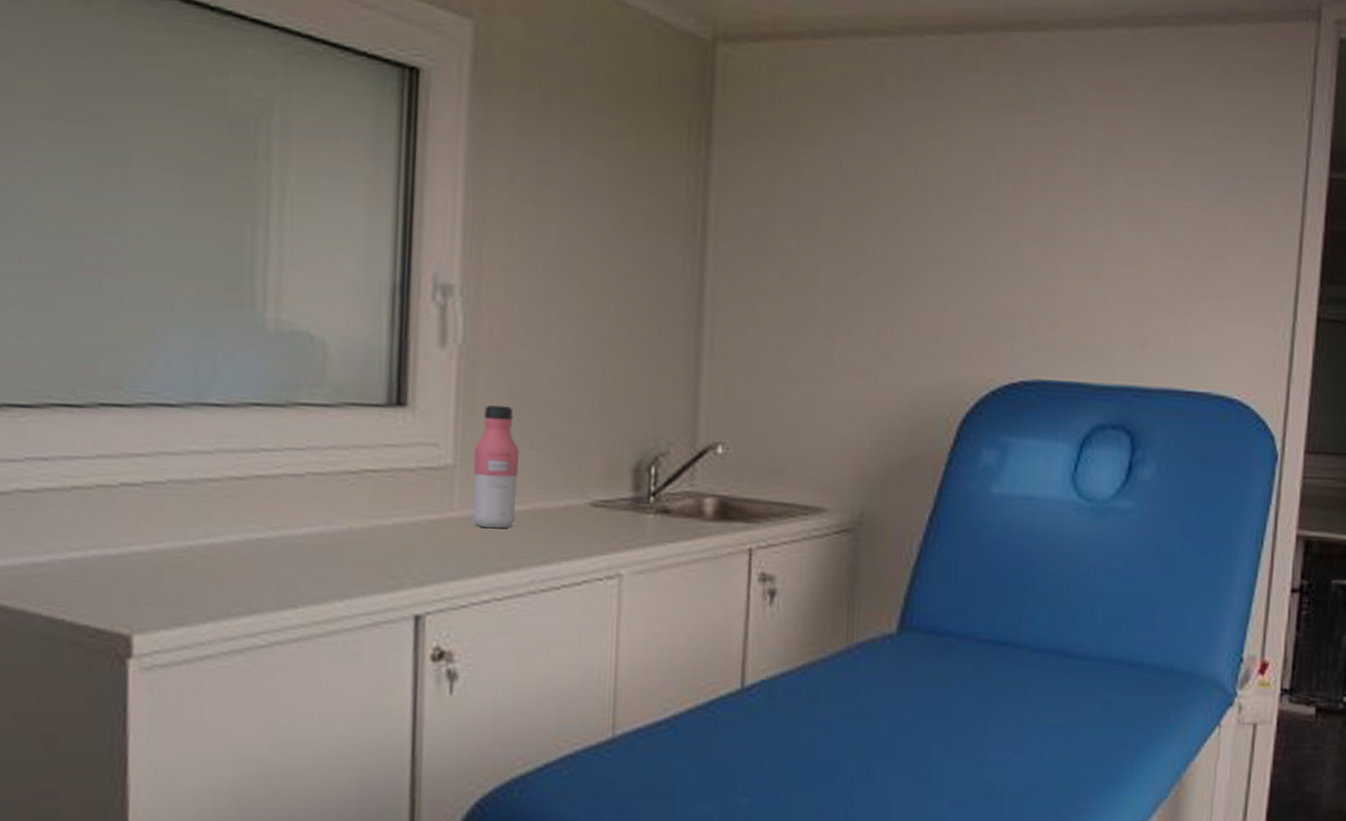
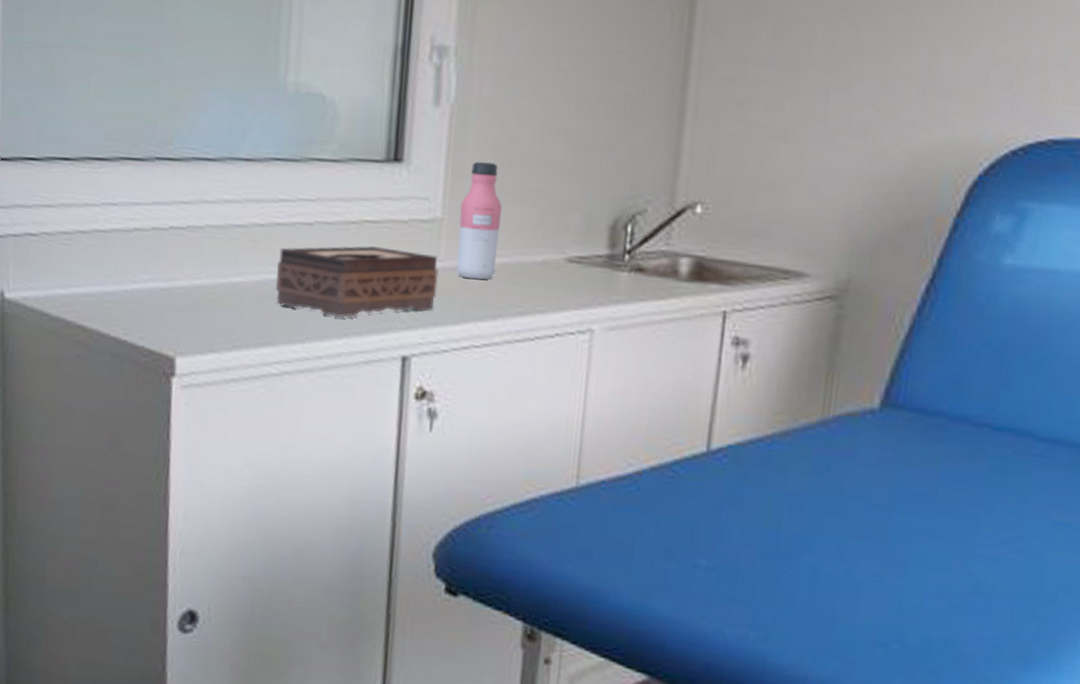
tissue box: none [260,497,452,577] -> present [276,245,439,318]

